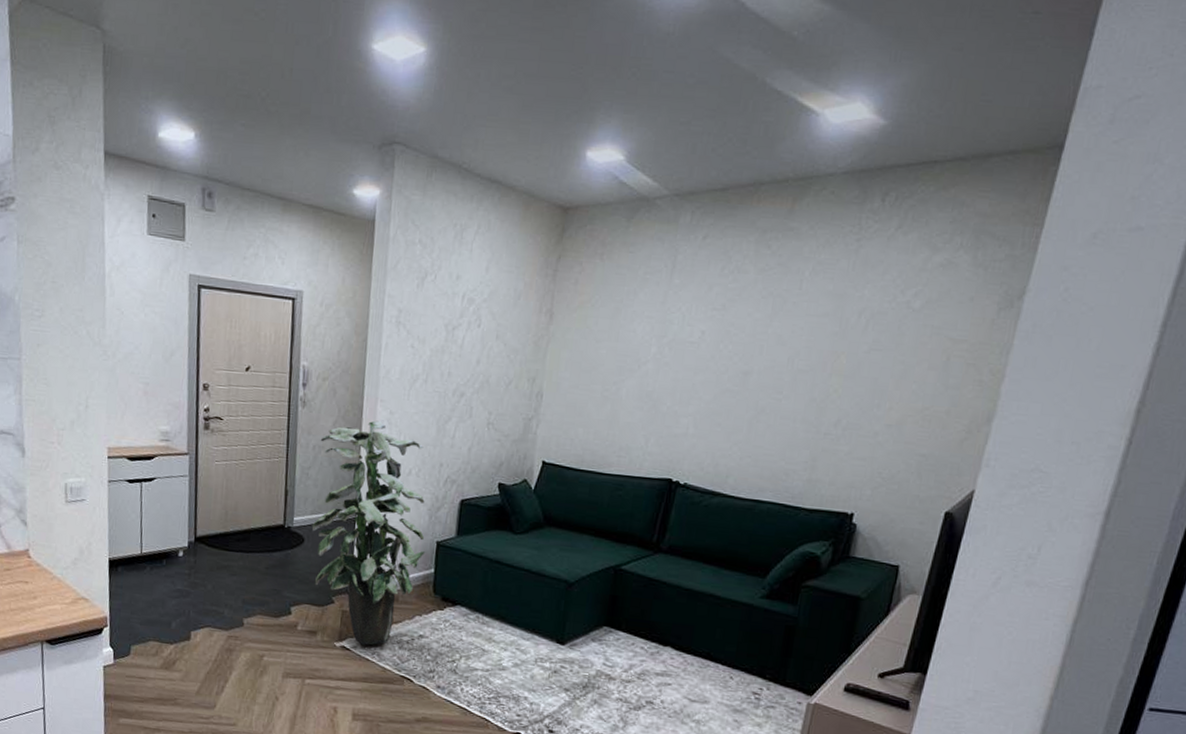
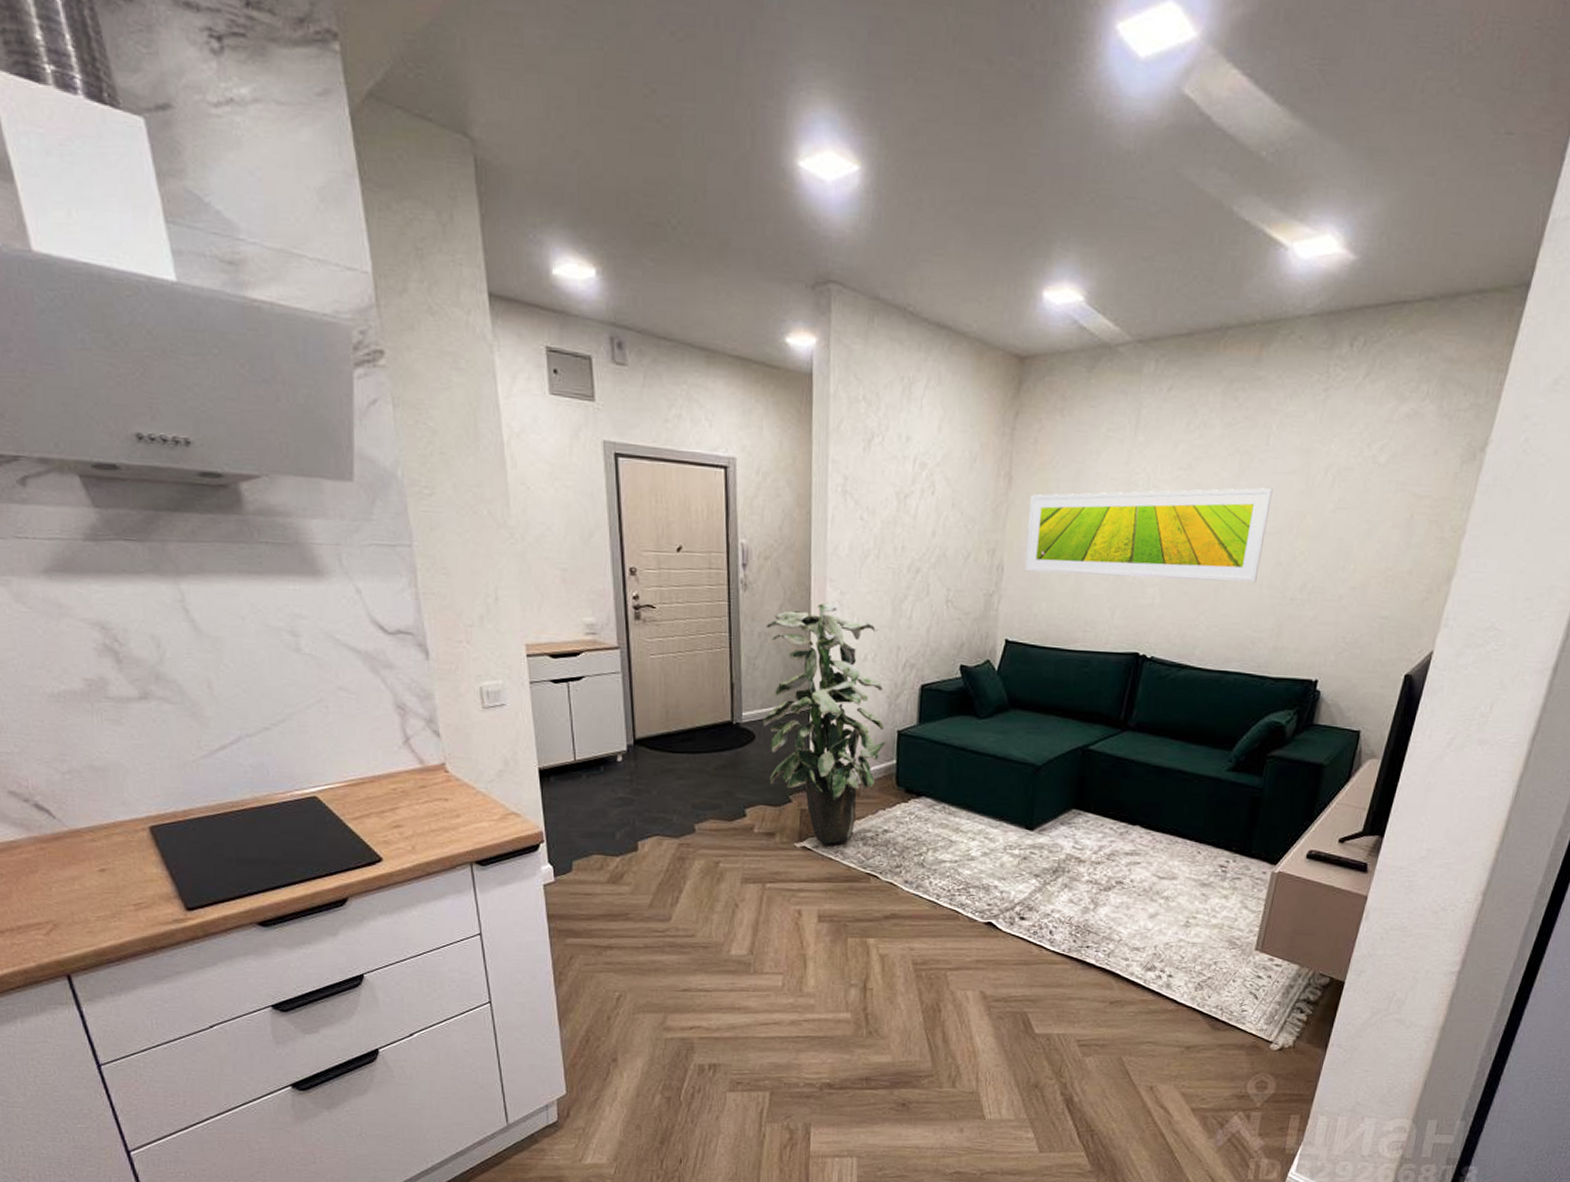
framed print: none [562,328,806,417] -> present [1024,488,1273,583]

